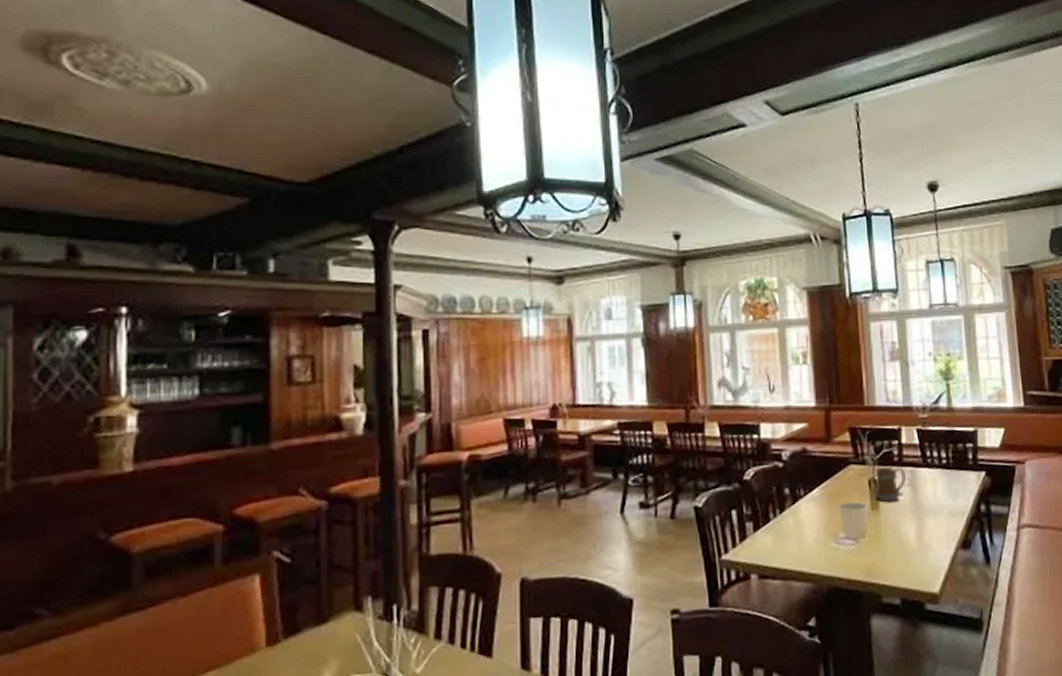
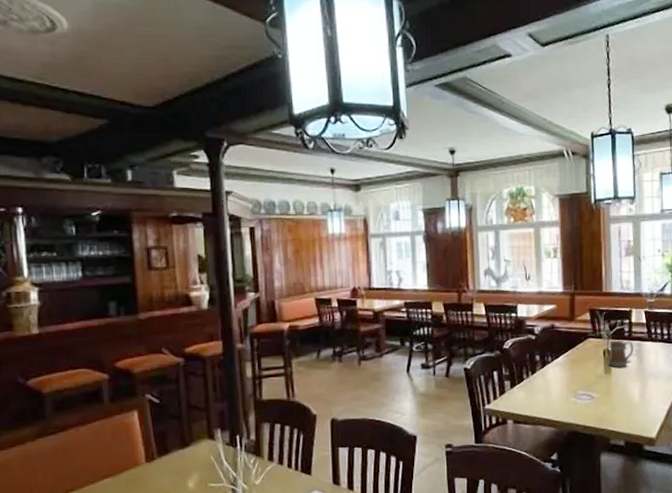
cup: present [839,502,869,541] -> none [579,367,602,397]

